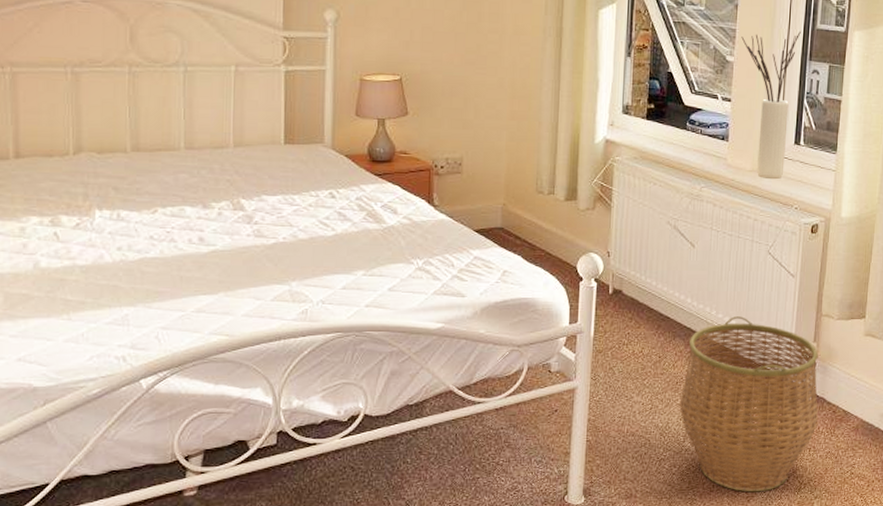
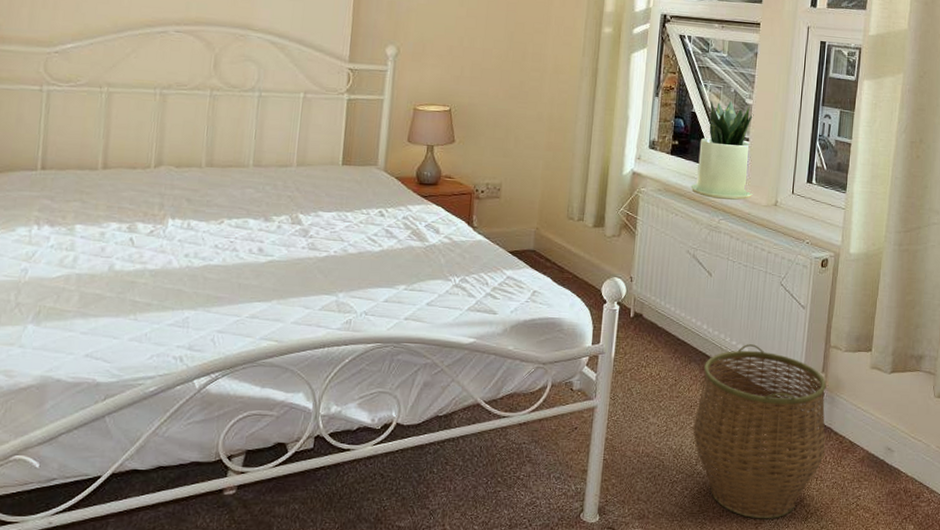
planter: none [669,58,738,167] -> present [690,100,754,201]
vase: present [741,31,801,180] -> none [760,79,815,215]

